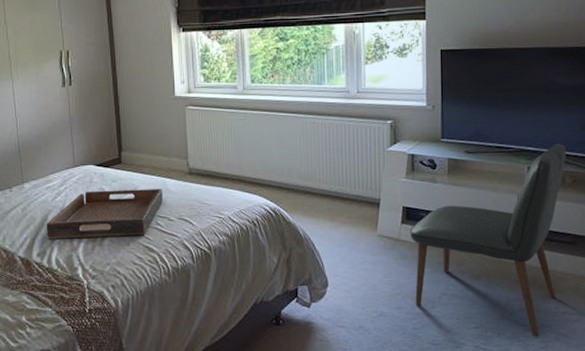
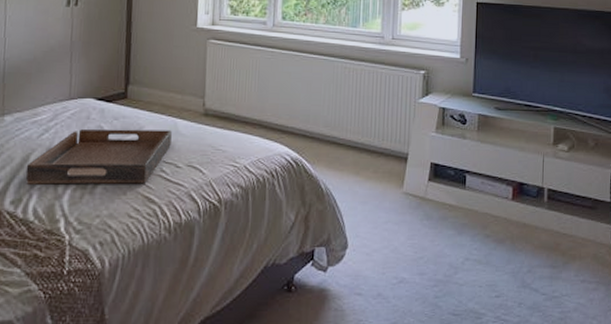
chair: present [409,143,566,337] -> none [436,104,590,307]

